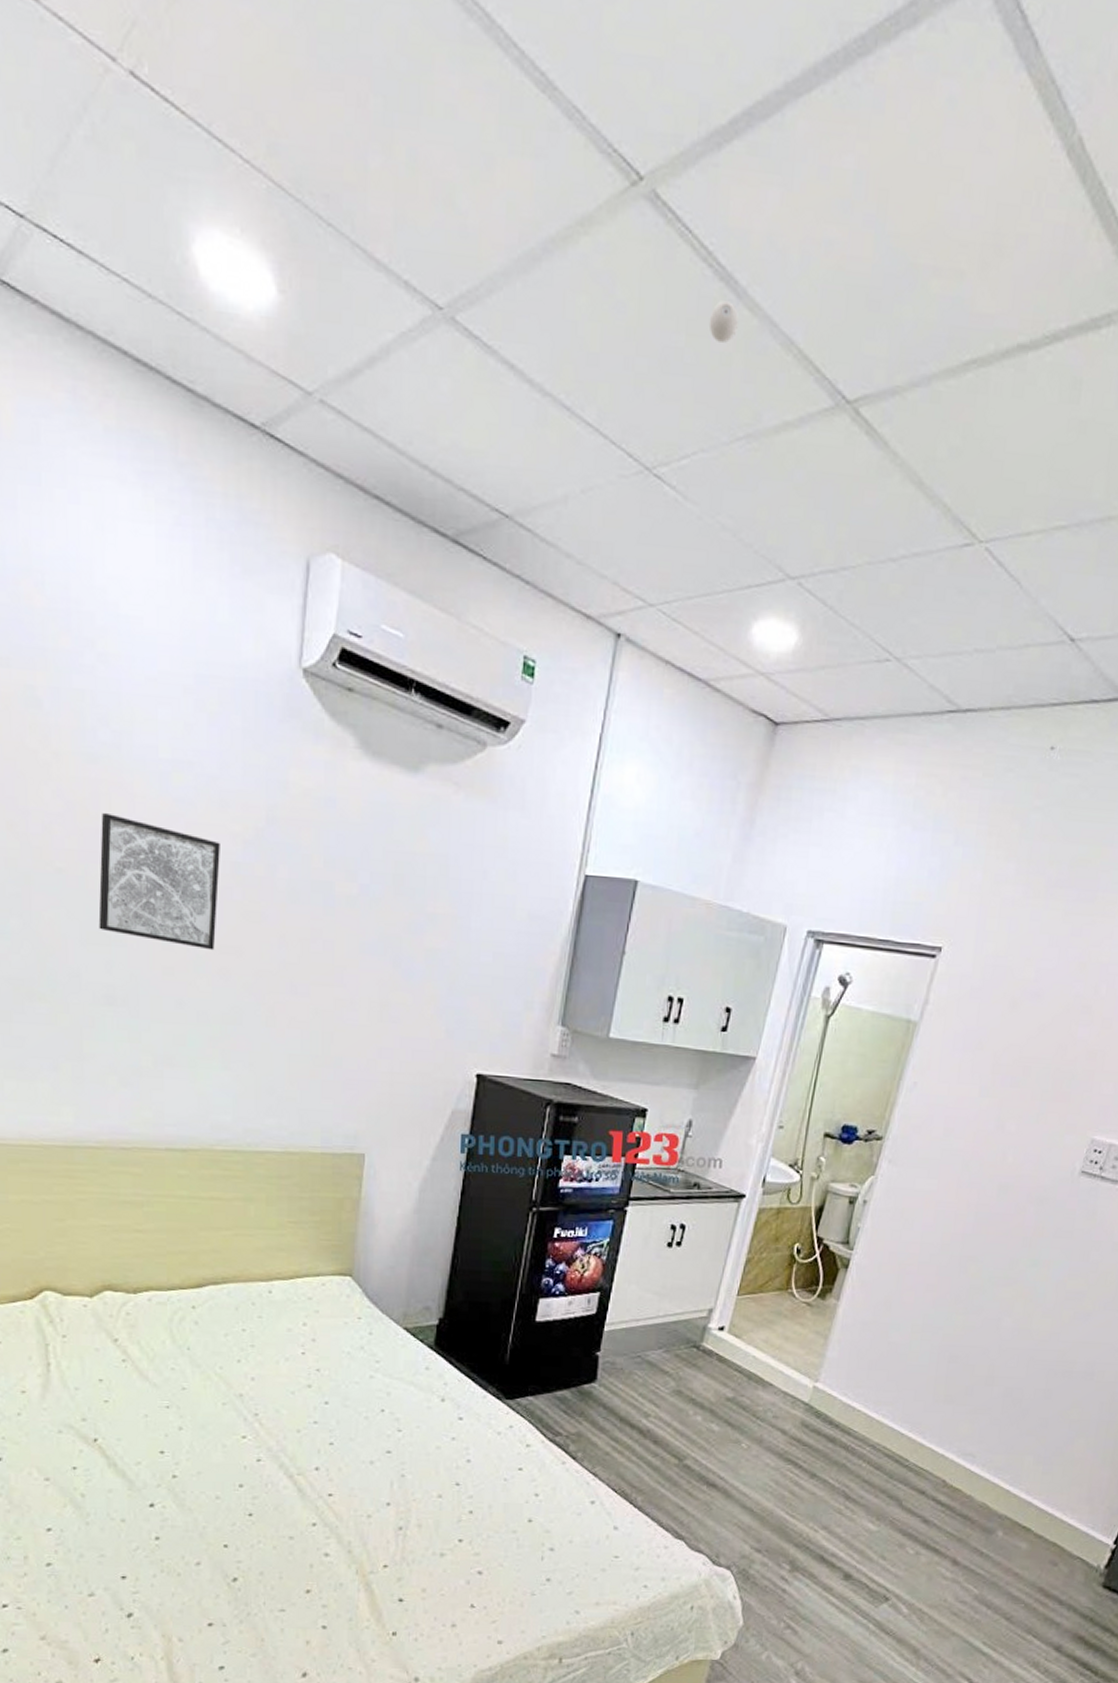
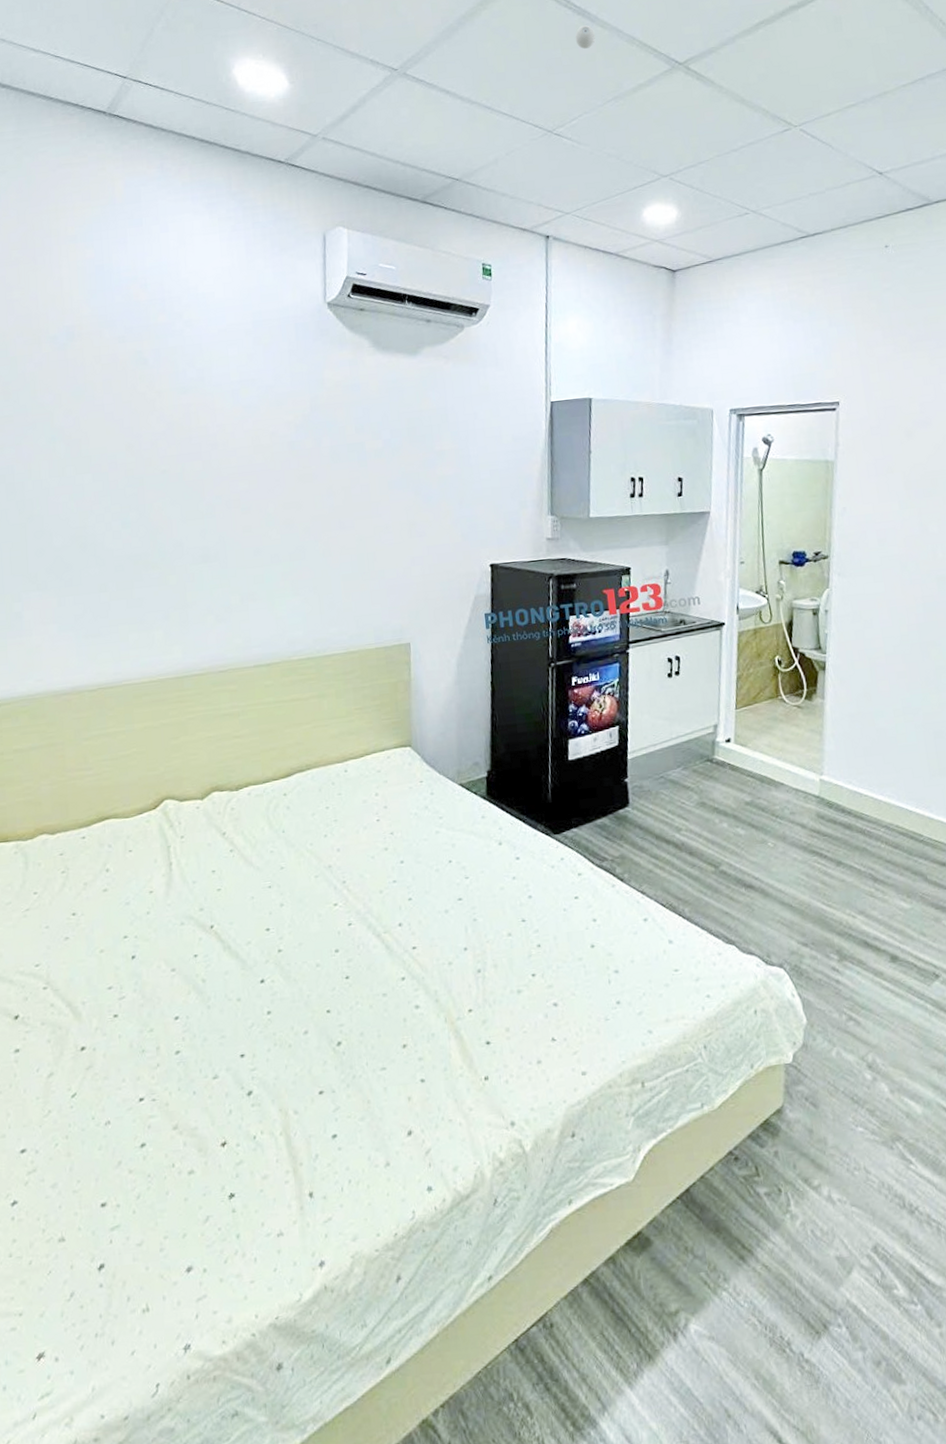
wall art: present [98,813,220,951] -> none [192,425,281,509]

